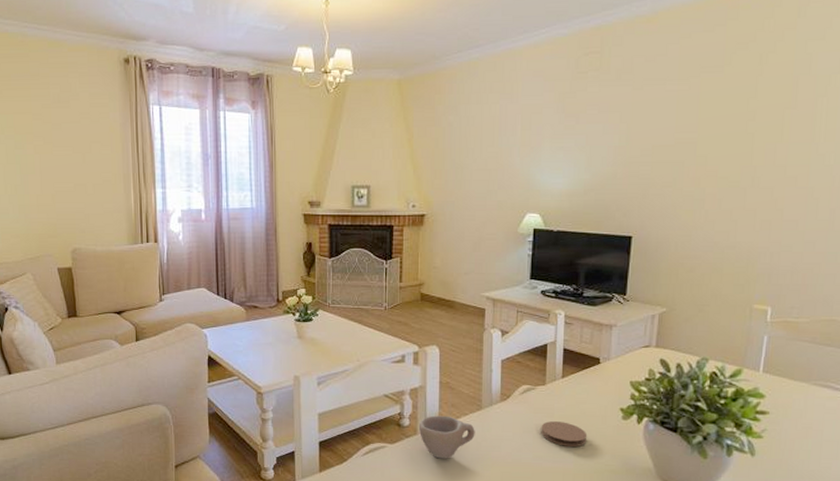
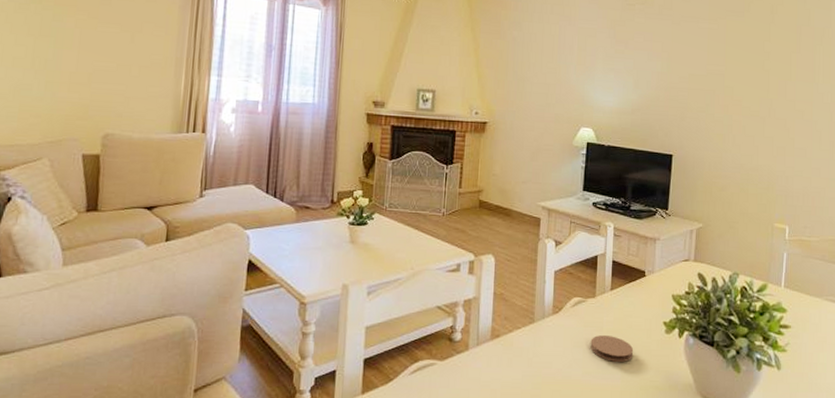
cup: present [418,415,475,459] -> none [470,329,527,377]

